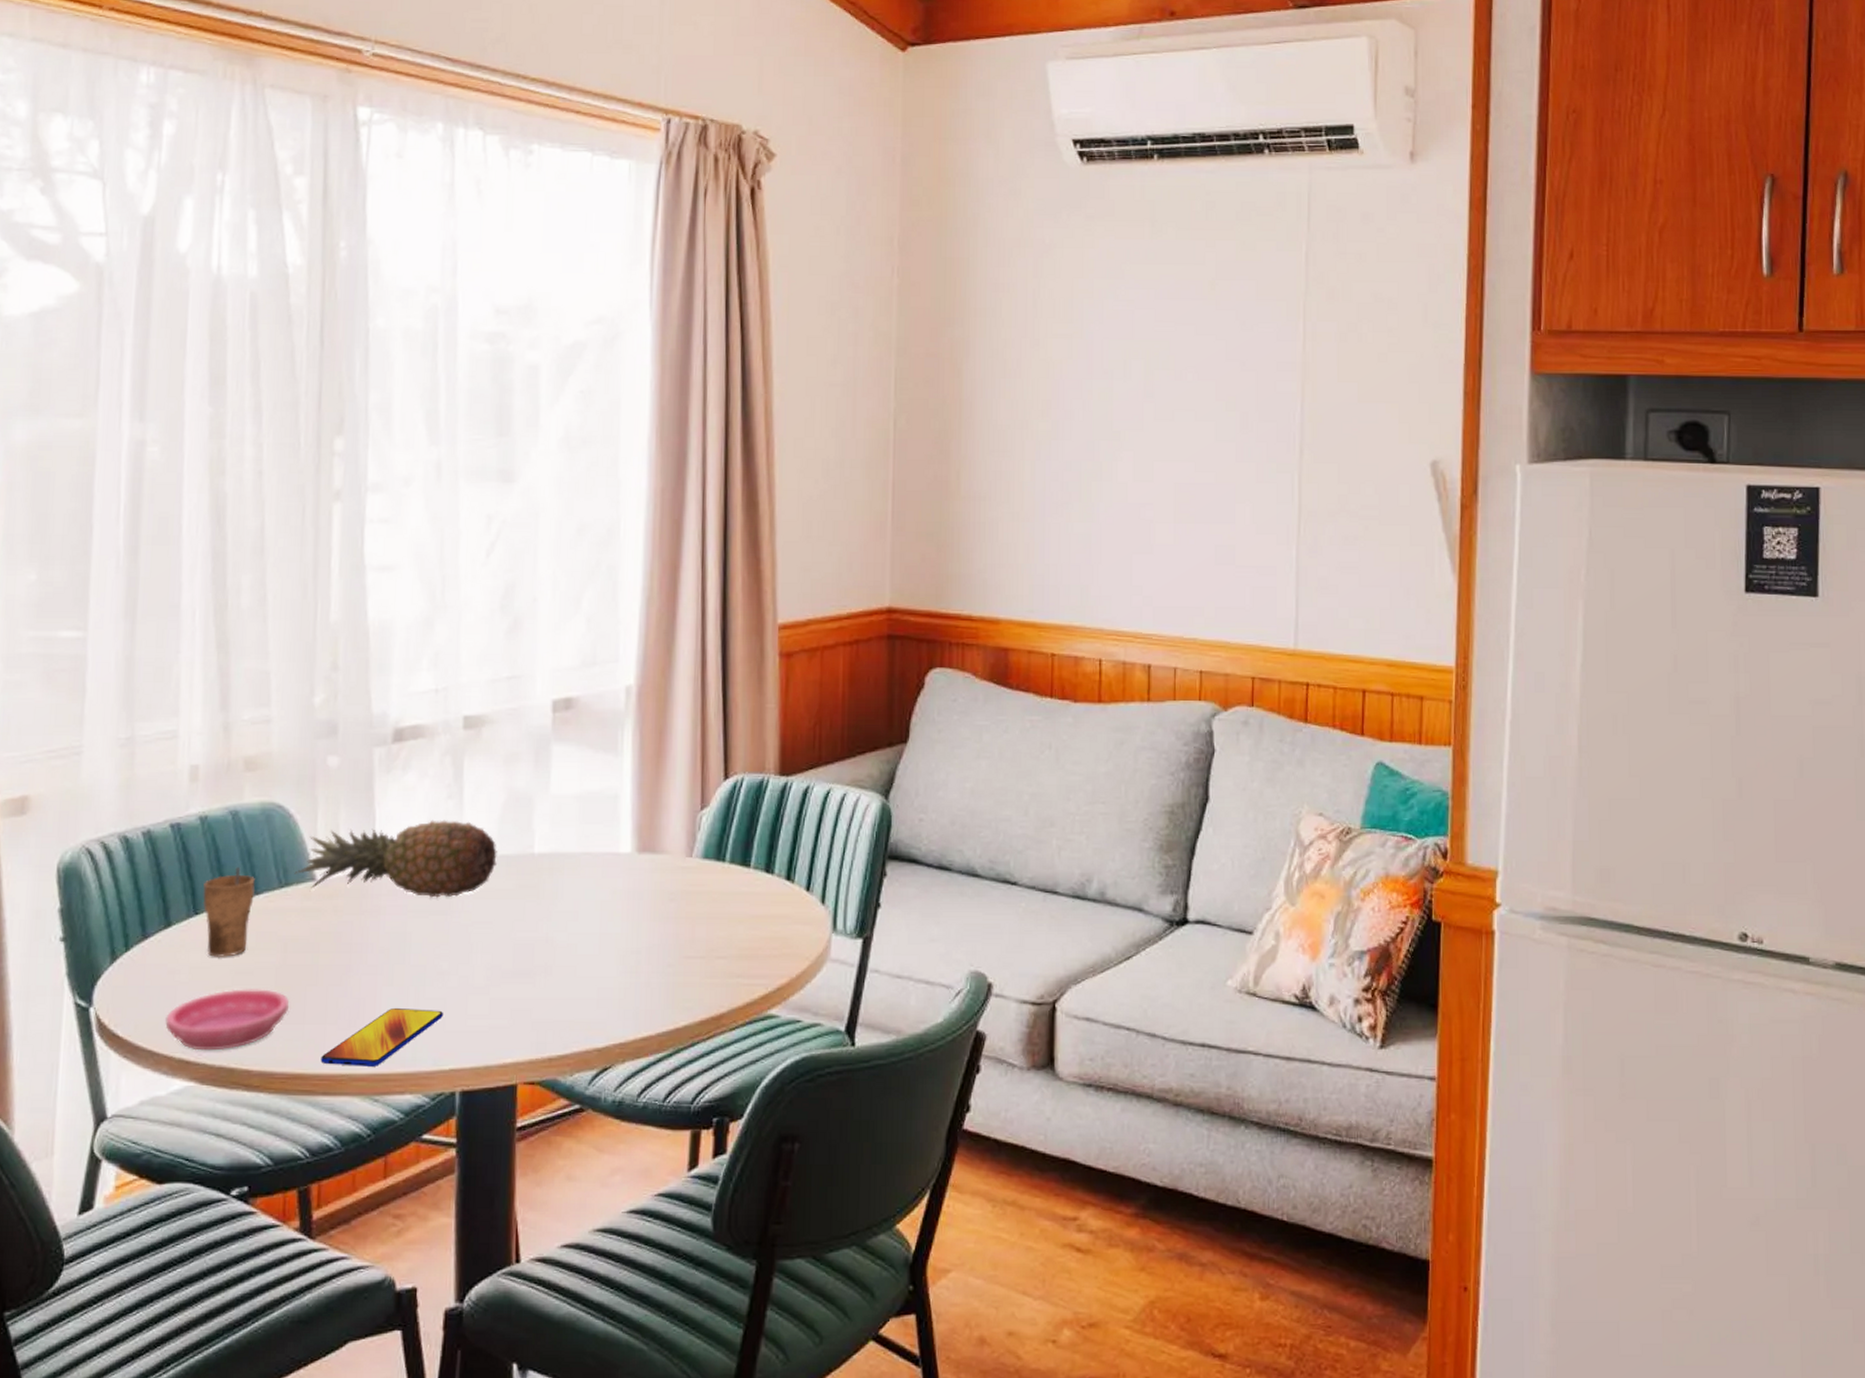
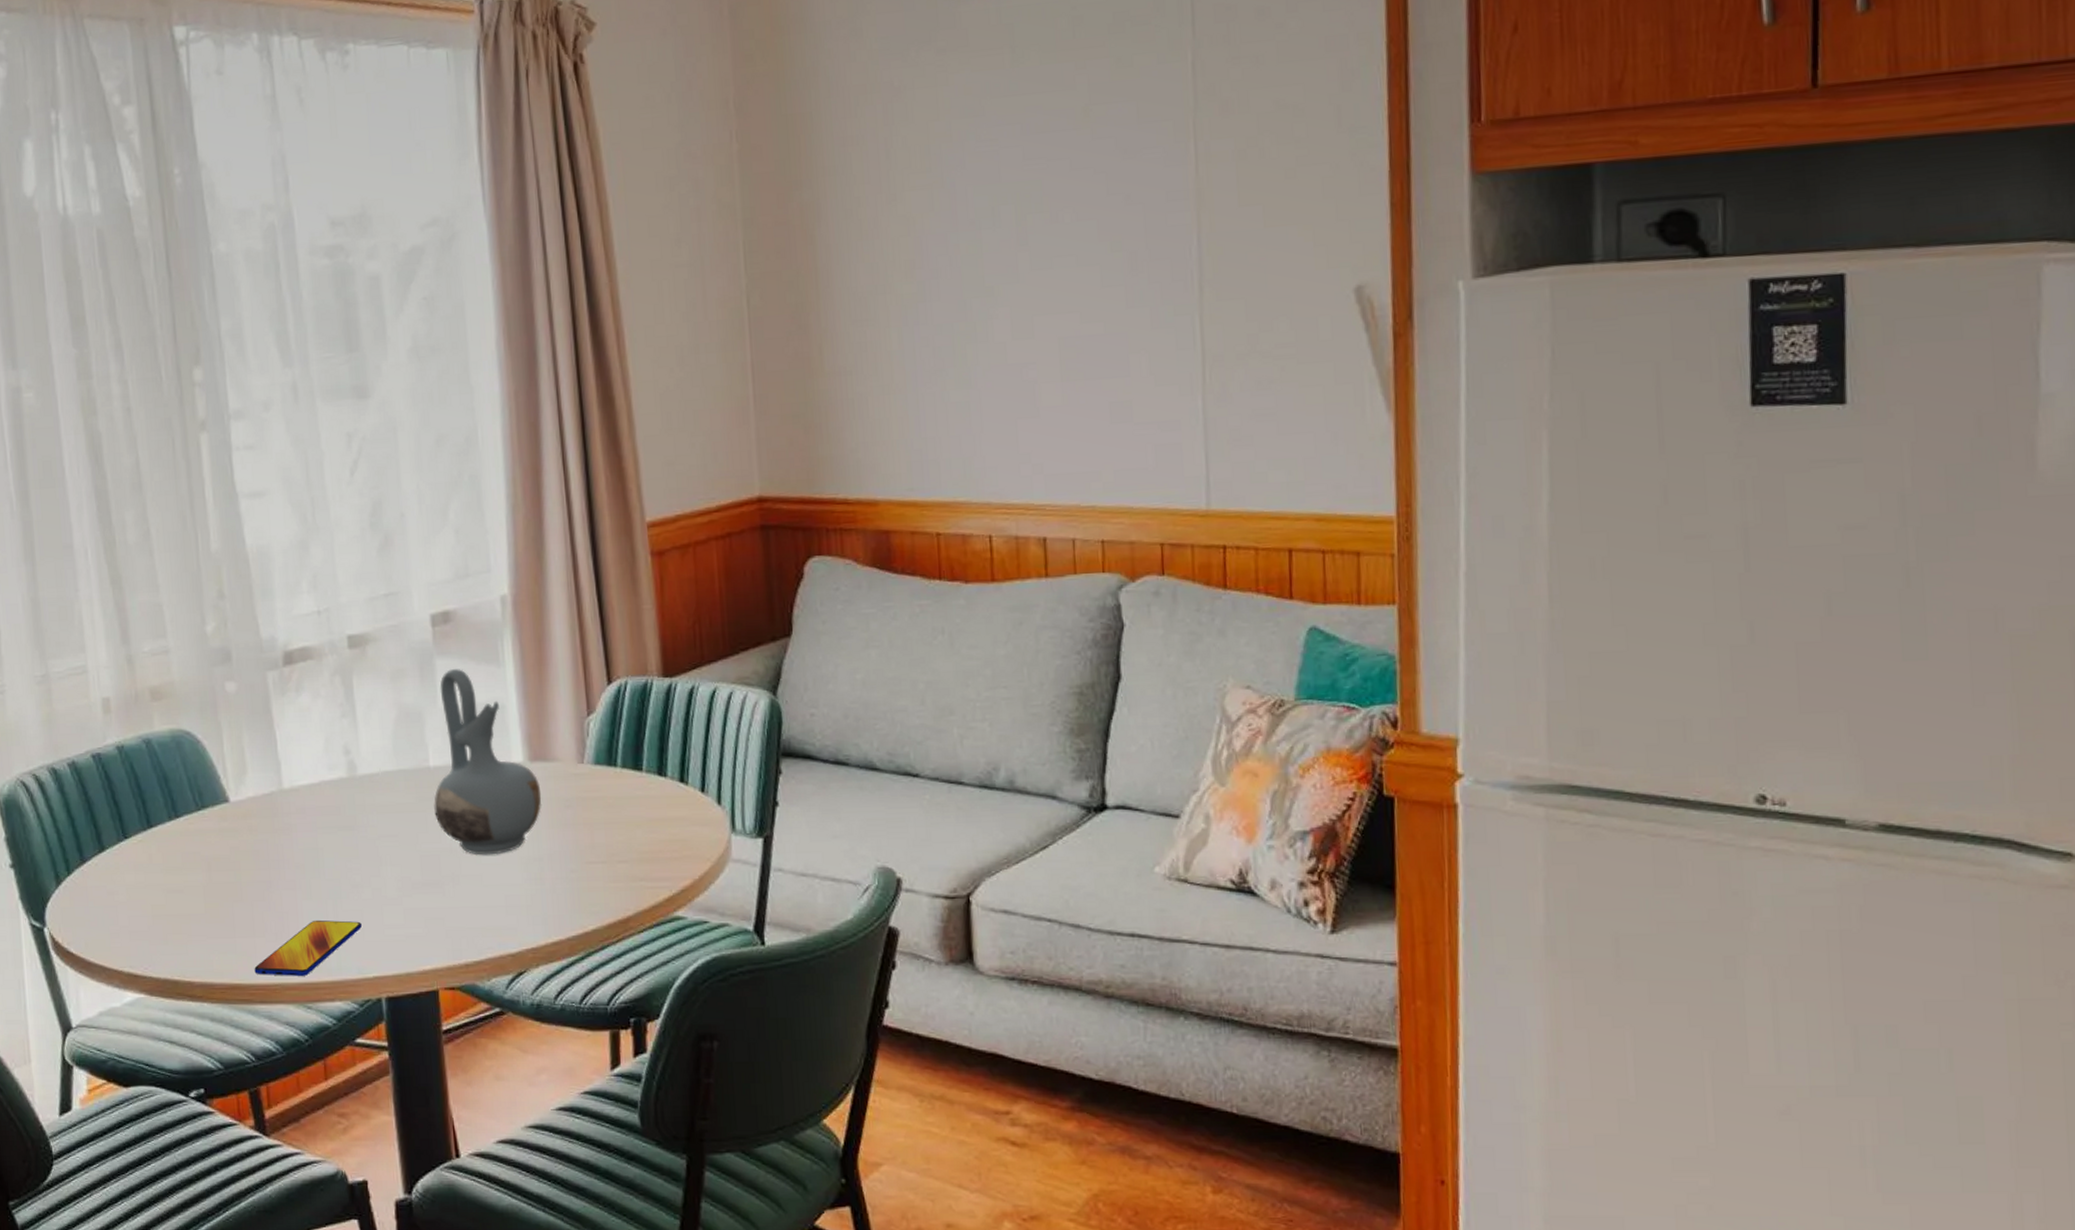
saucer: present [165,989,289,1051] -> none [111,906,219,965]
cup: present [202,867,256,957] -> none [128,792,176,878]
fruit: present [294,820,499,898] -> none [209,738,396,814]
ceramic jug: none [534,756,646,946] -> present [434,669,542,856]

